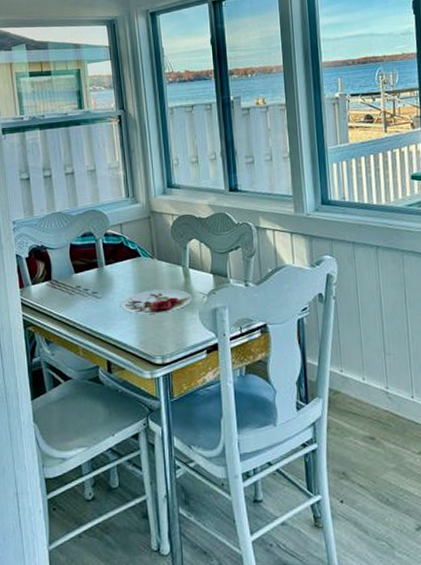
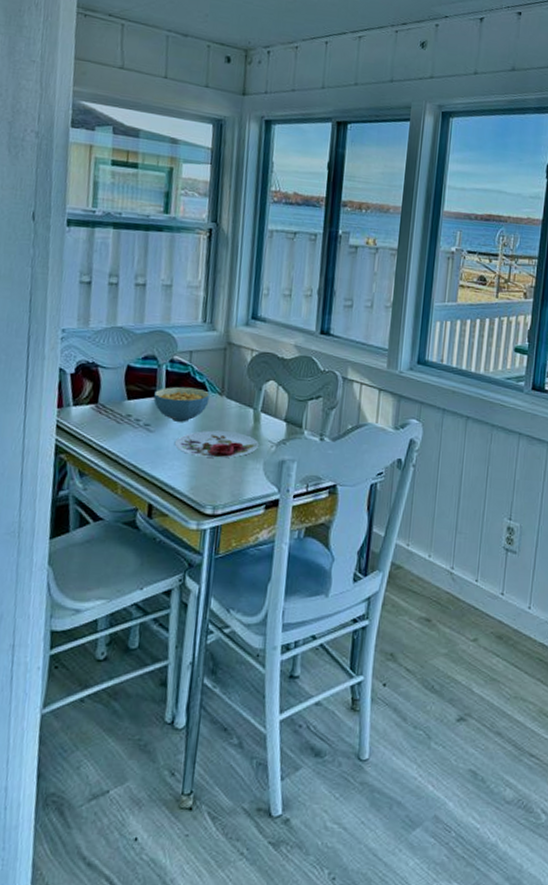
cereal bowl: none [96,255,143,287] -> present [154,386,210,422]

